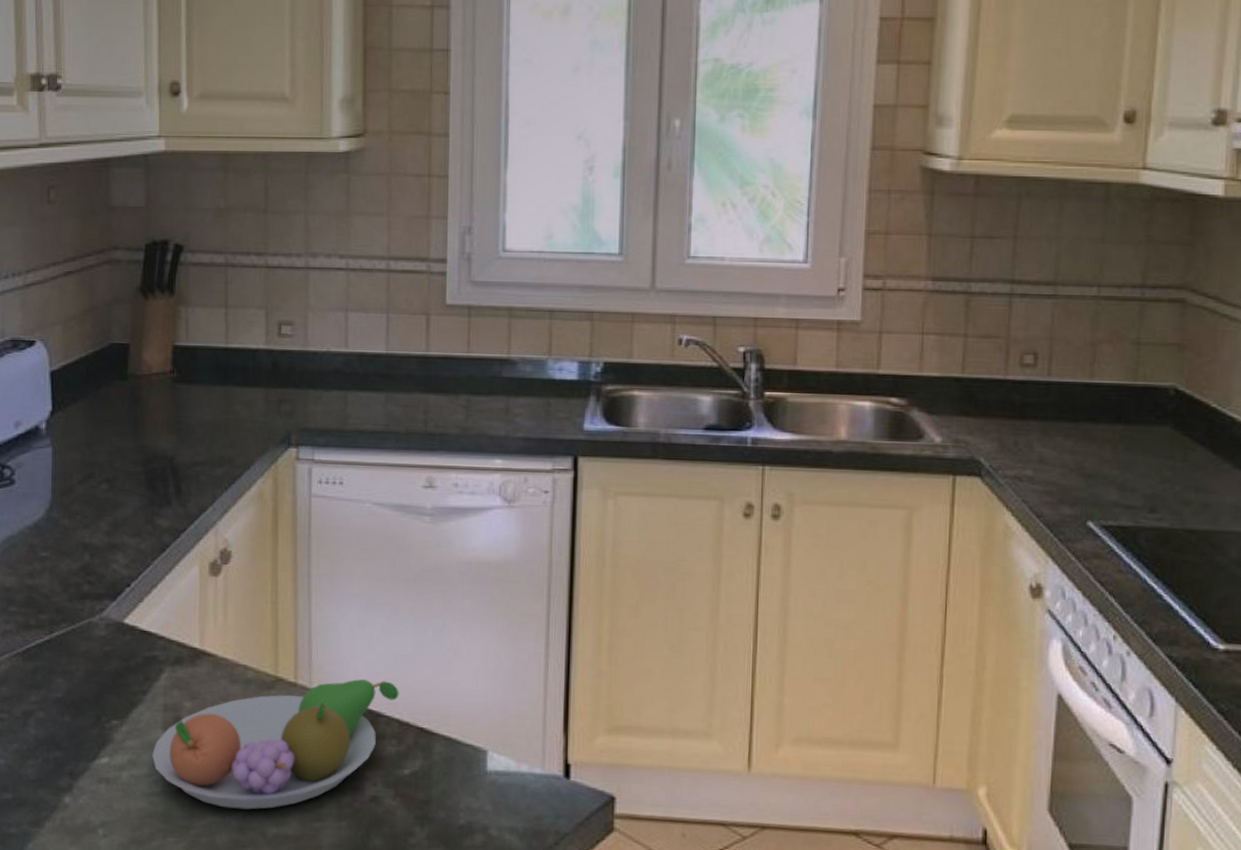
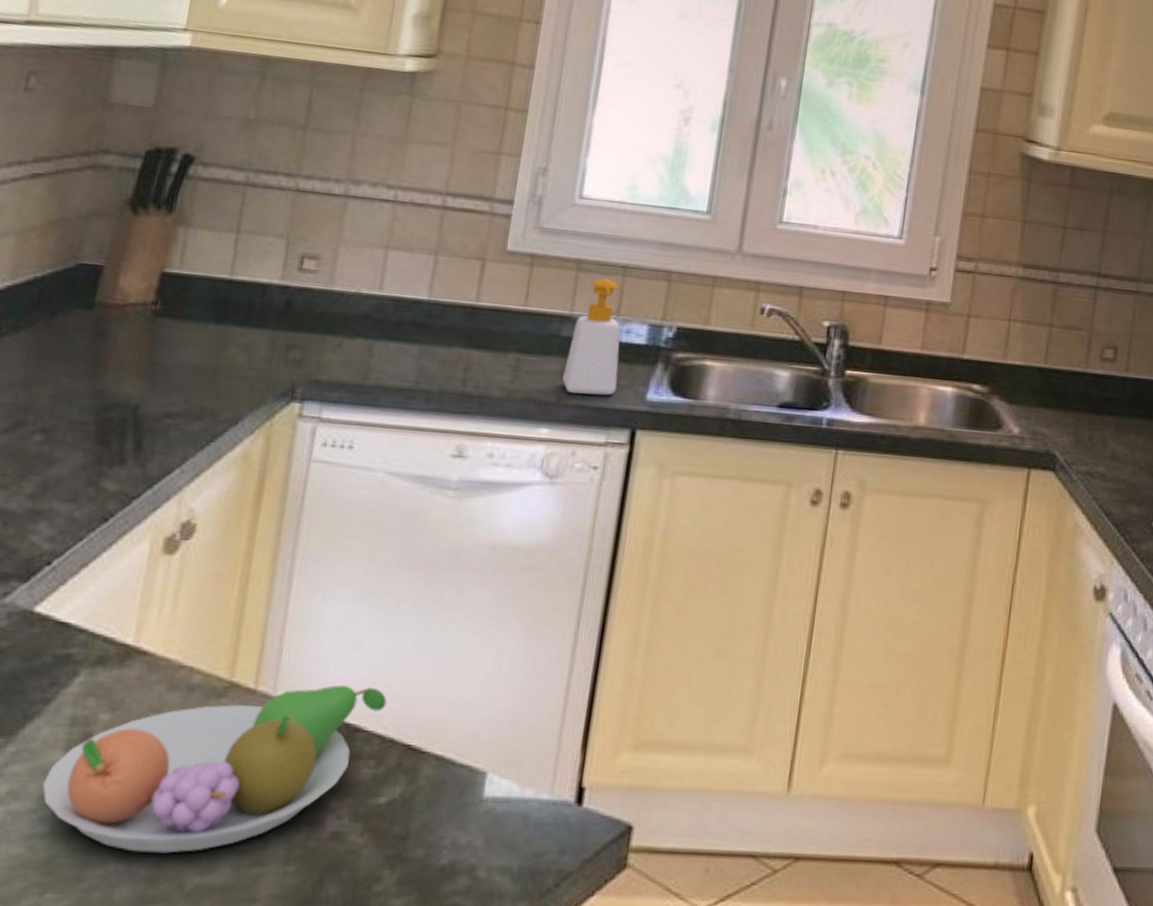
soap bottle: none [509,322,557,428] -> present [562,278,621,396]

